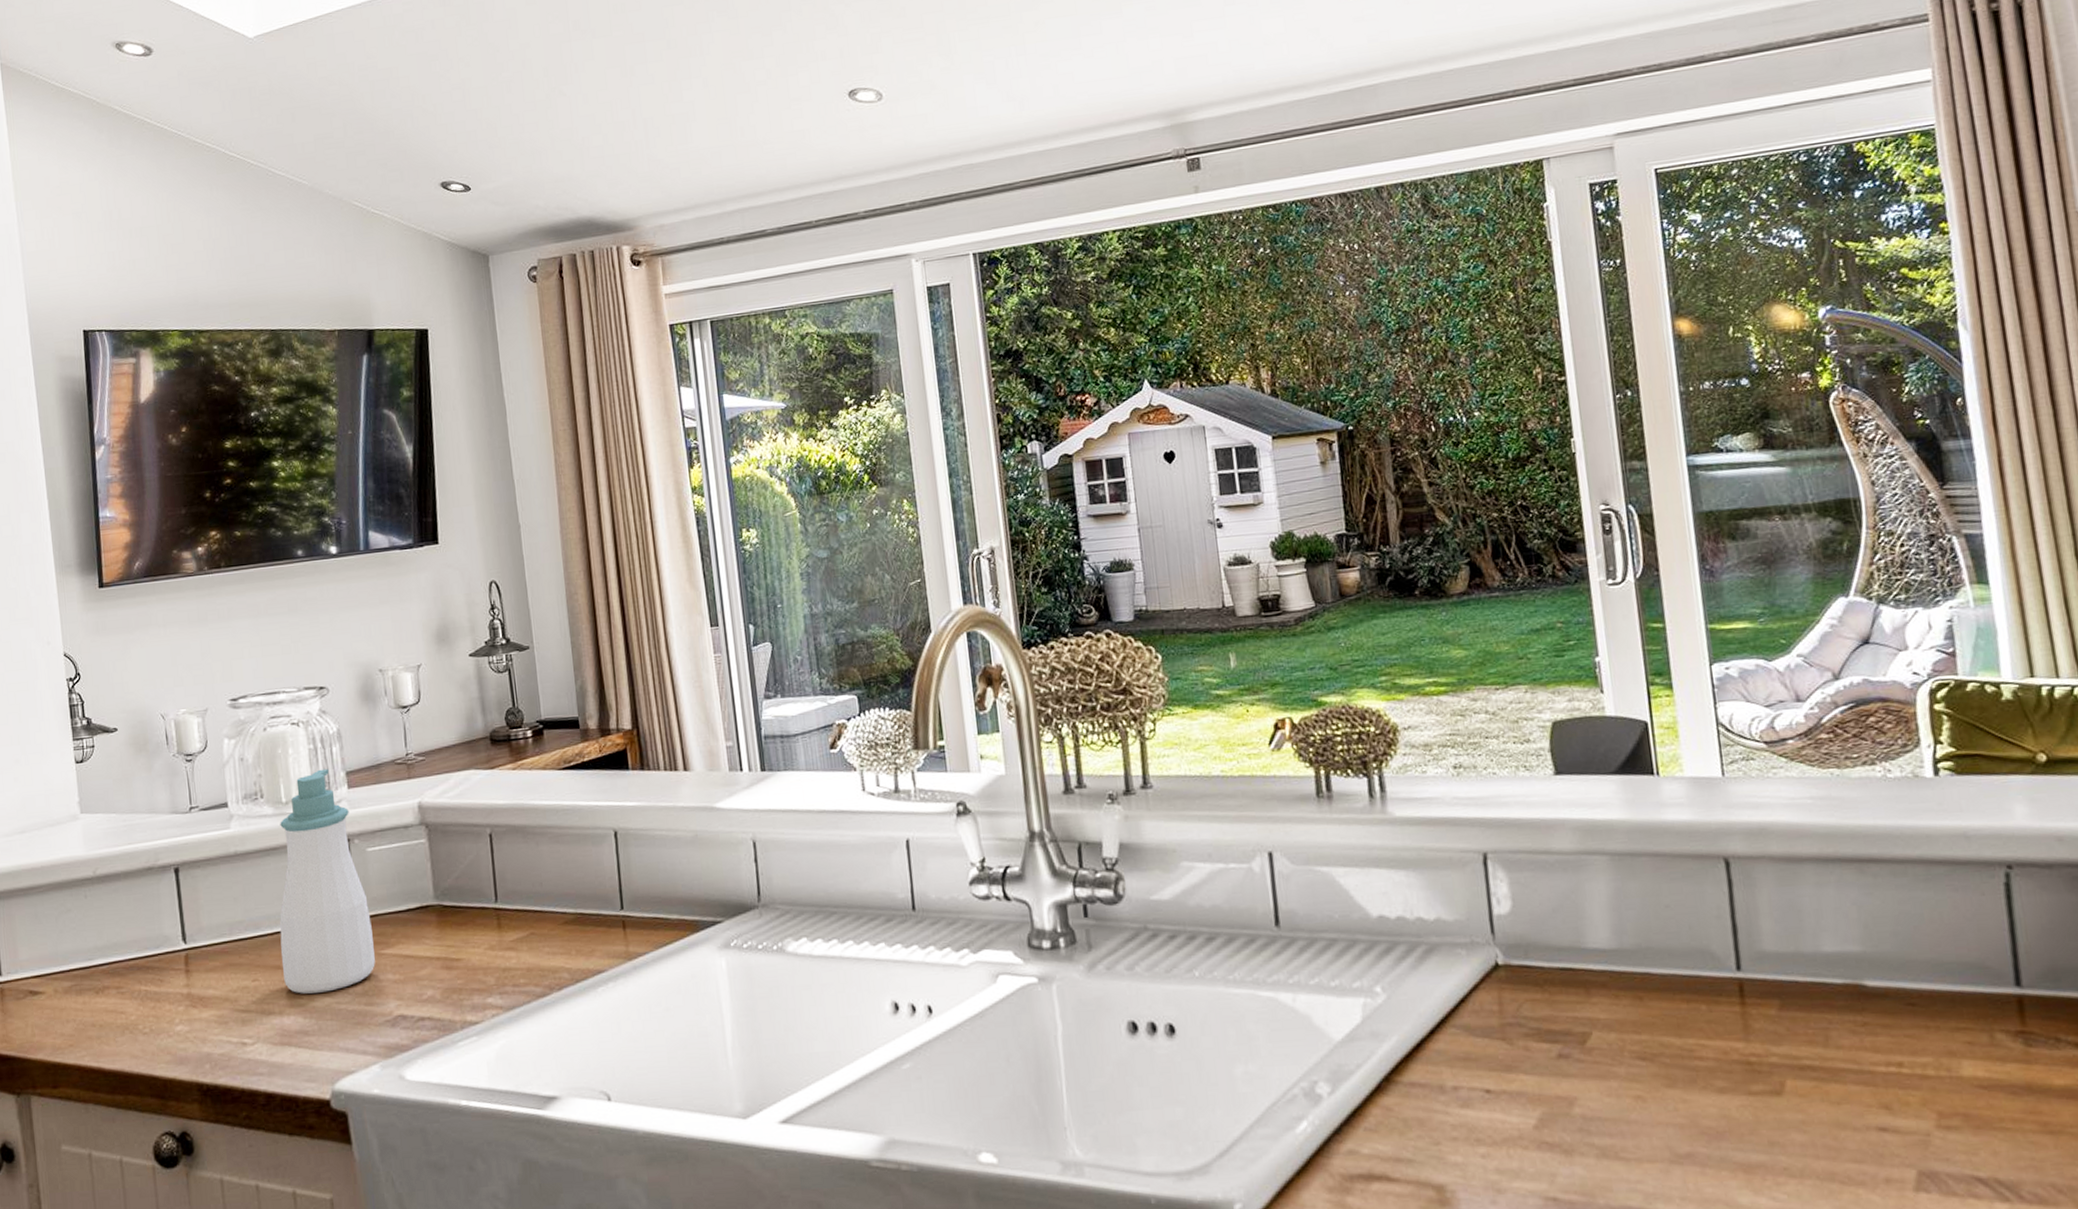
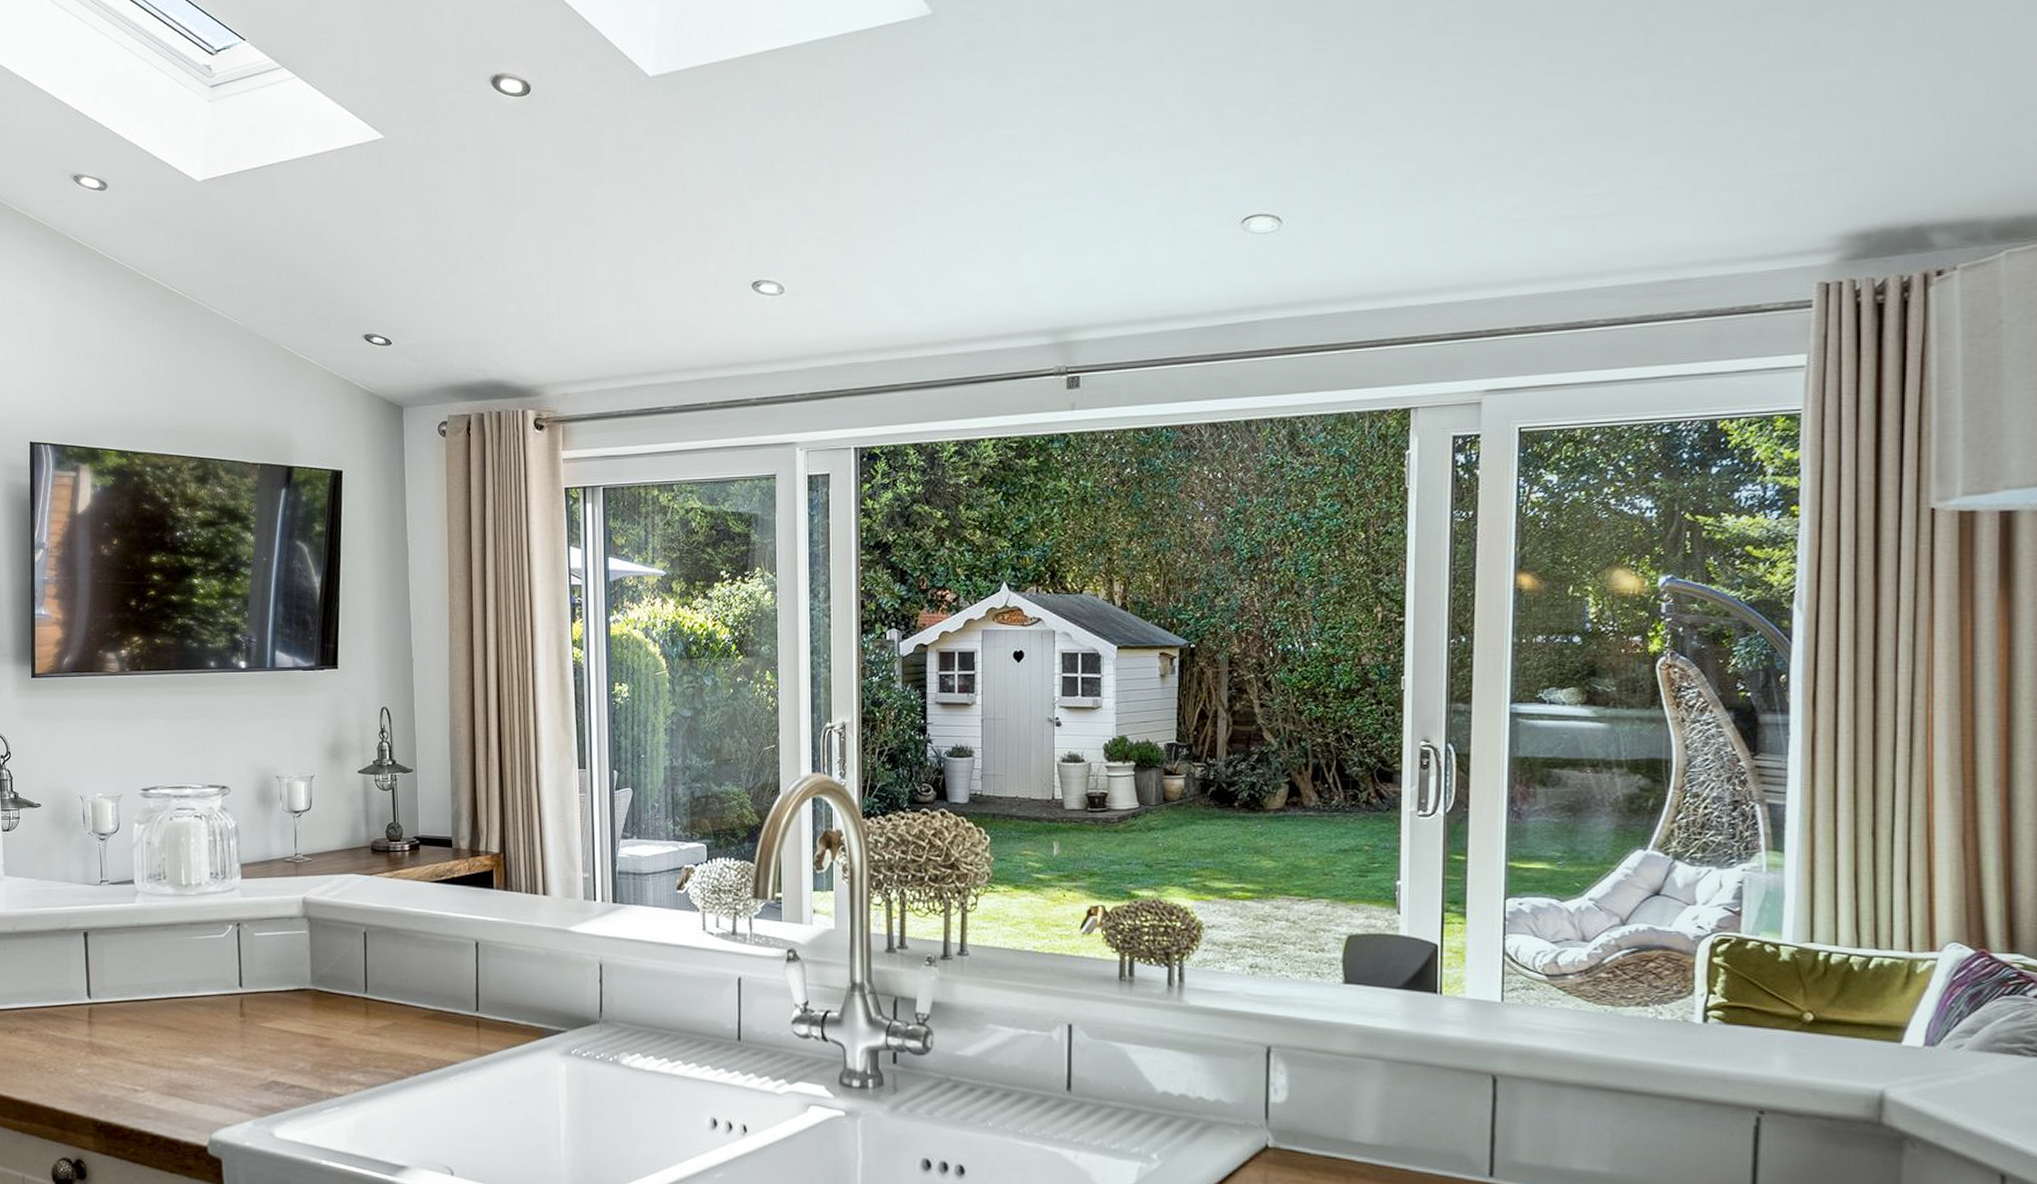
soap bottle: present [279,768,375,994] -> none [172,859,255,1054]

